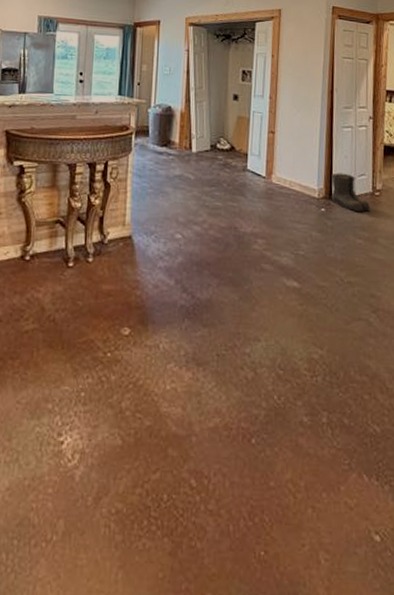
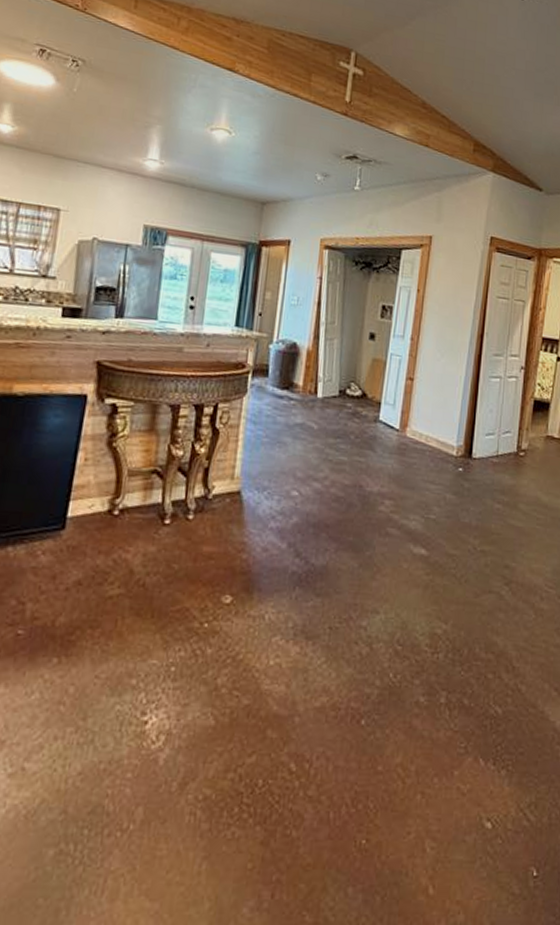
boots: present [331,173,371,213] -> none [471,428,514,474]

